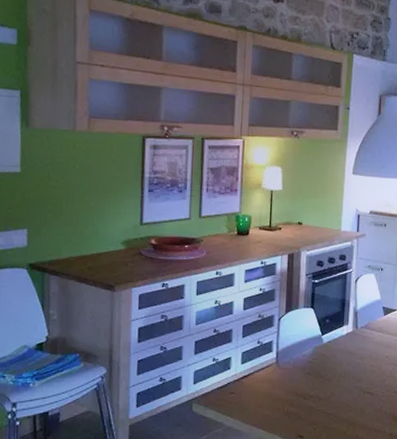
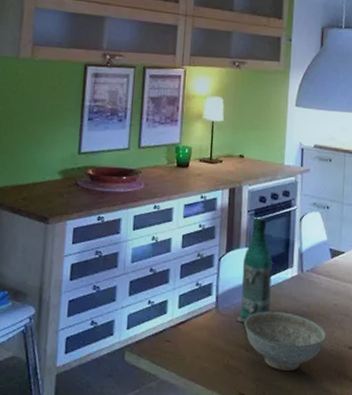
bottle: none [295,280,329,375] -> present [236,217,272,323]
decorative bowl: none [303,364,378,416] -> present [244,311,326,372]

